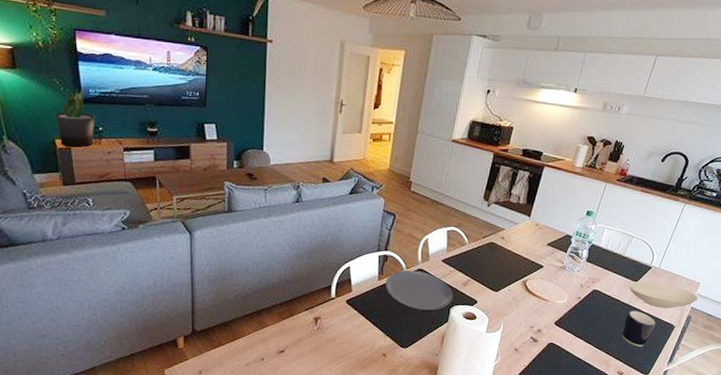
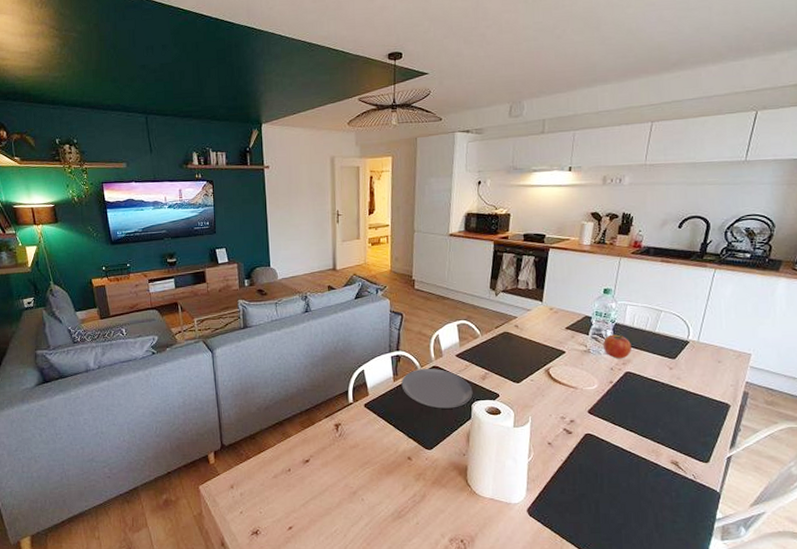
planter: present [55,89,94,148] -> none [91,233,124,285]
fruit: none [578,254,602,278] -> present [603,334,631,359]
mug: present [622,311,657,347] -> none [668,391,707,432]
bowl: present [629,281,698,308] -> none [666,358,753,385]

